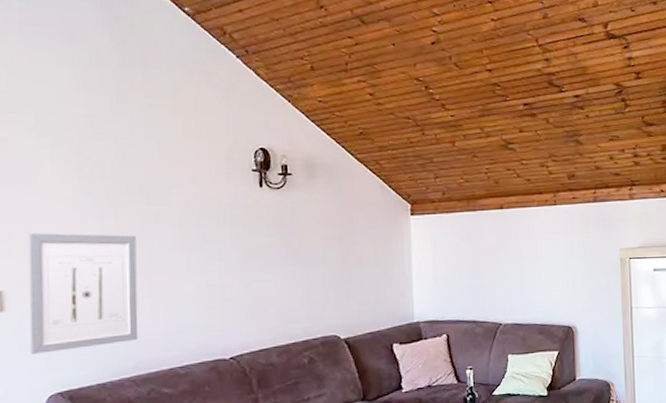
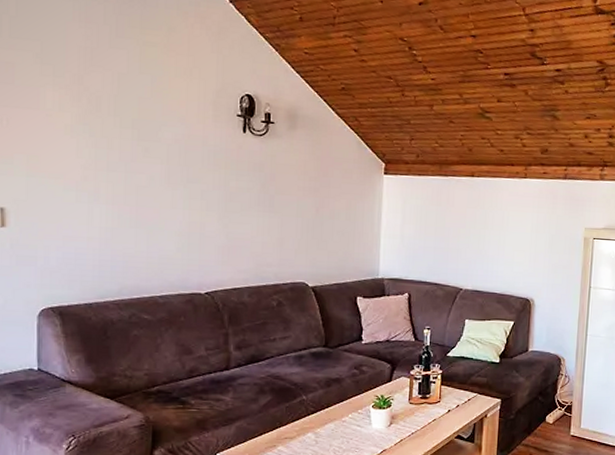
wall art: present [28,233,139,354] -> none [27,156,126,270]

